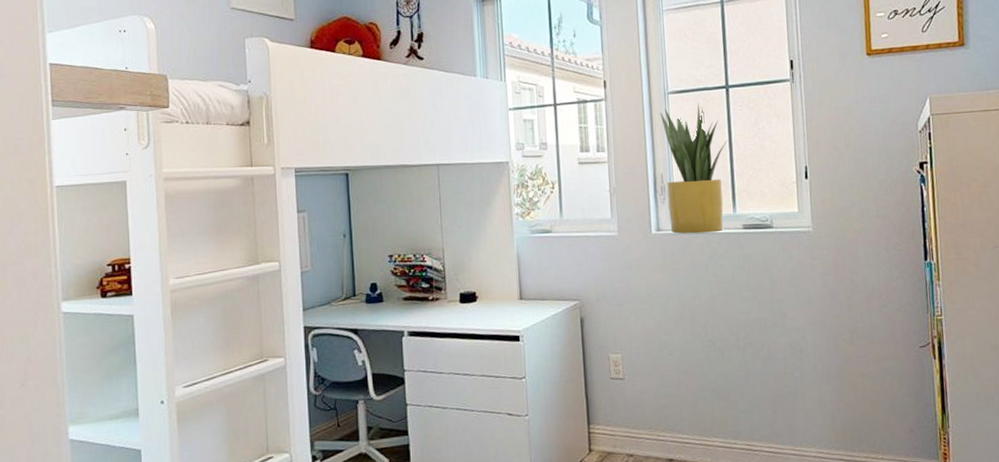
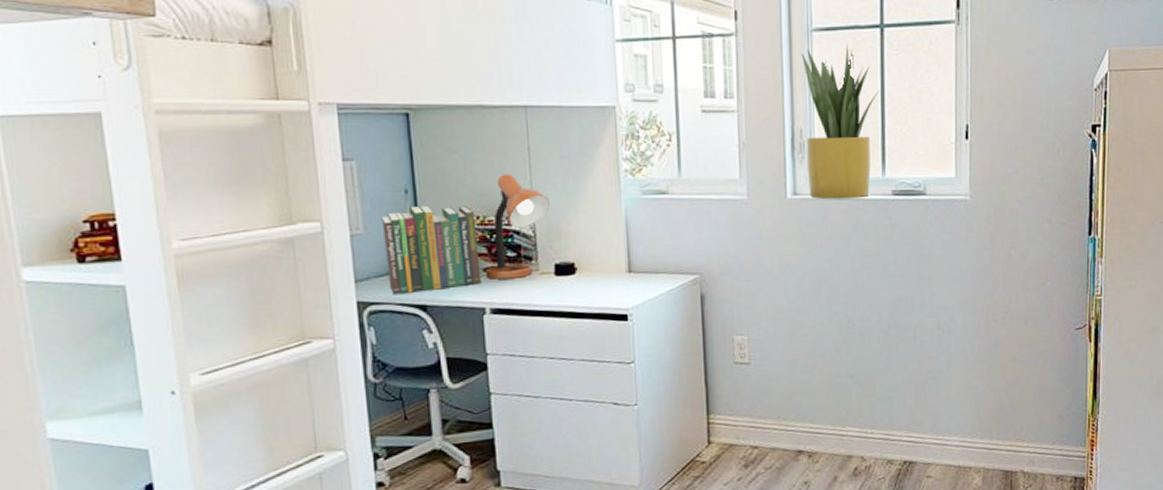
books: none [325,246,401,321] -> present [381,205,481,295]
desk lamp: none [404,219,456,307] -> present [485,173,550,280]

